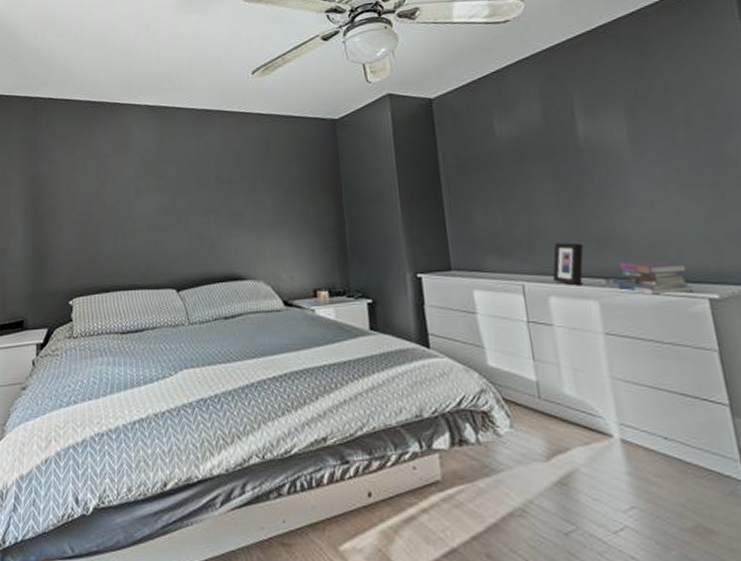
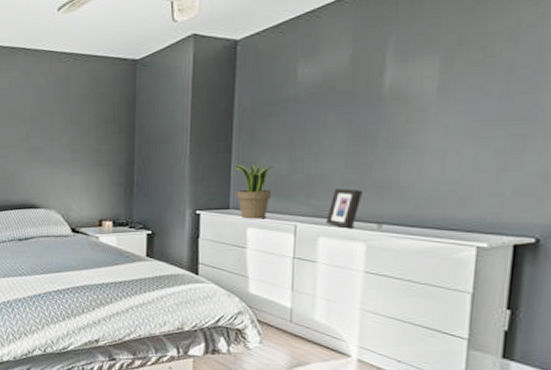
potted plant: none [449,220,492,281] -> present [234,164,274,219]
books: present [609,259,692,295] -> none [381,208,462,241]

